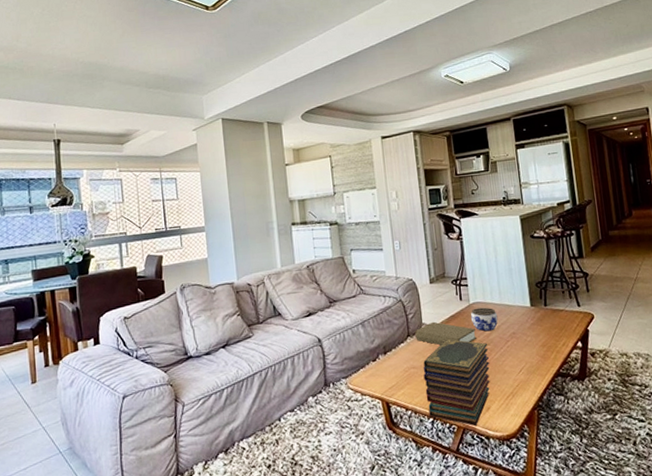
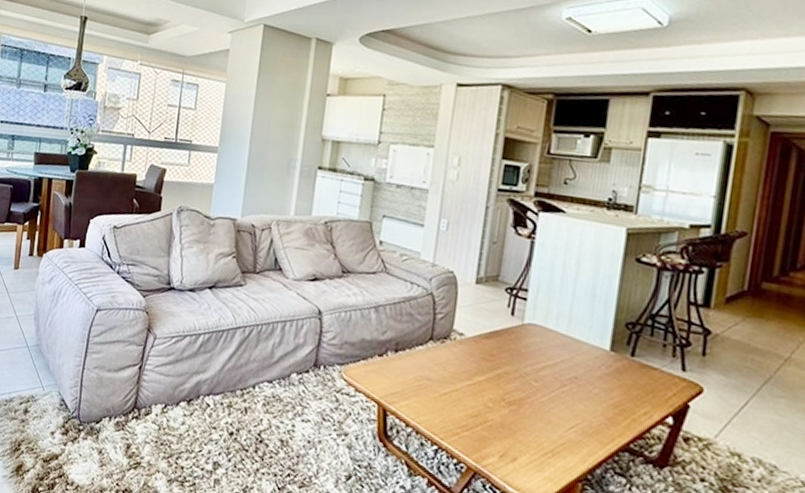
book: present [415,321,476,346] -> none [439,331,523,372]
book stack: present [423,338,490,426] -> none [434,357,534,474]
jar: present [471,307,498,332] -> none [520,330,559,366]

